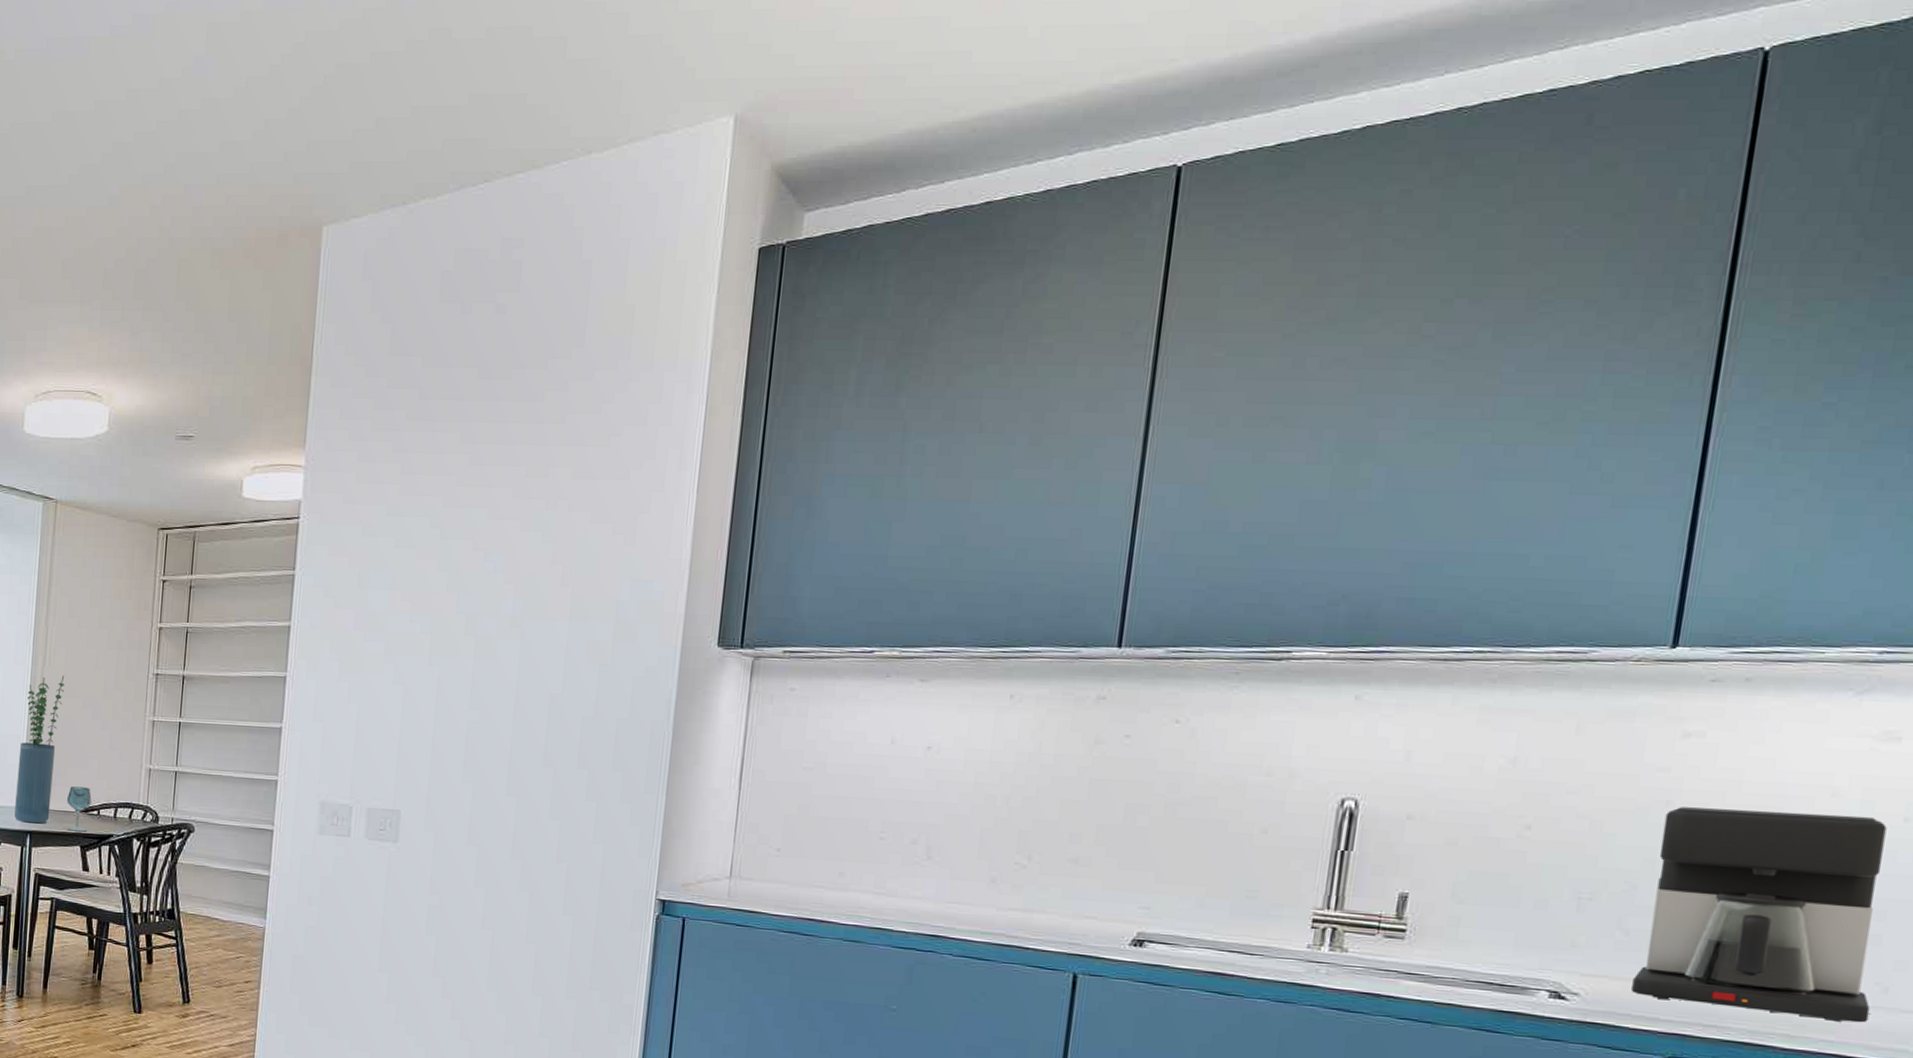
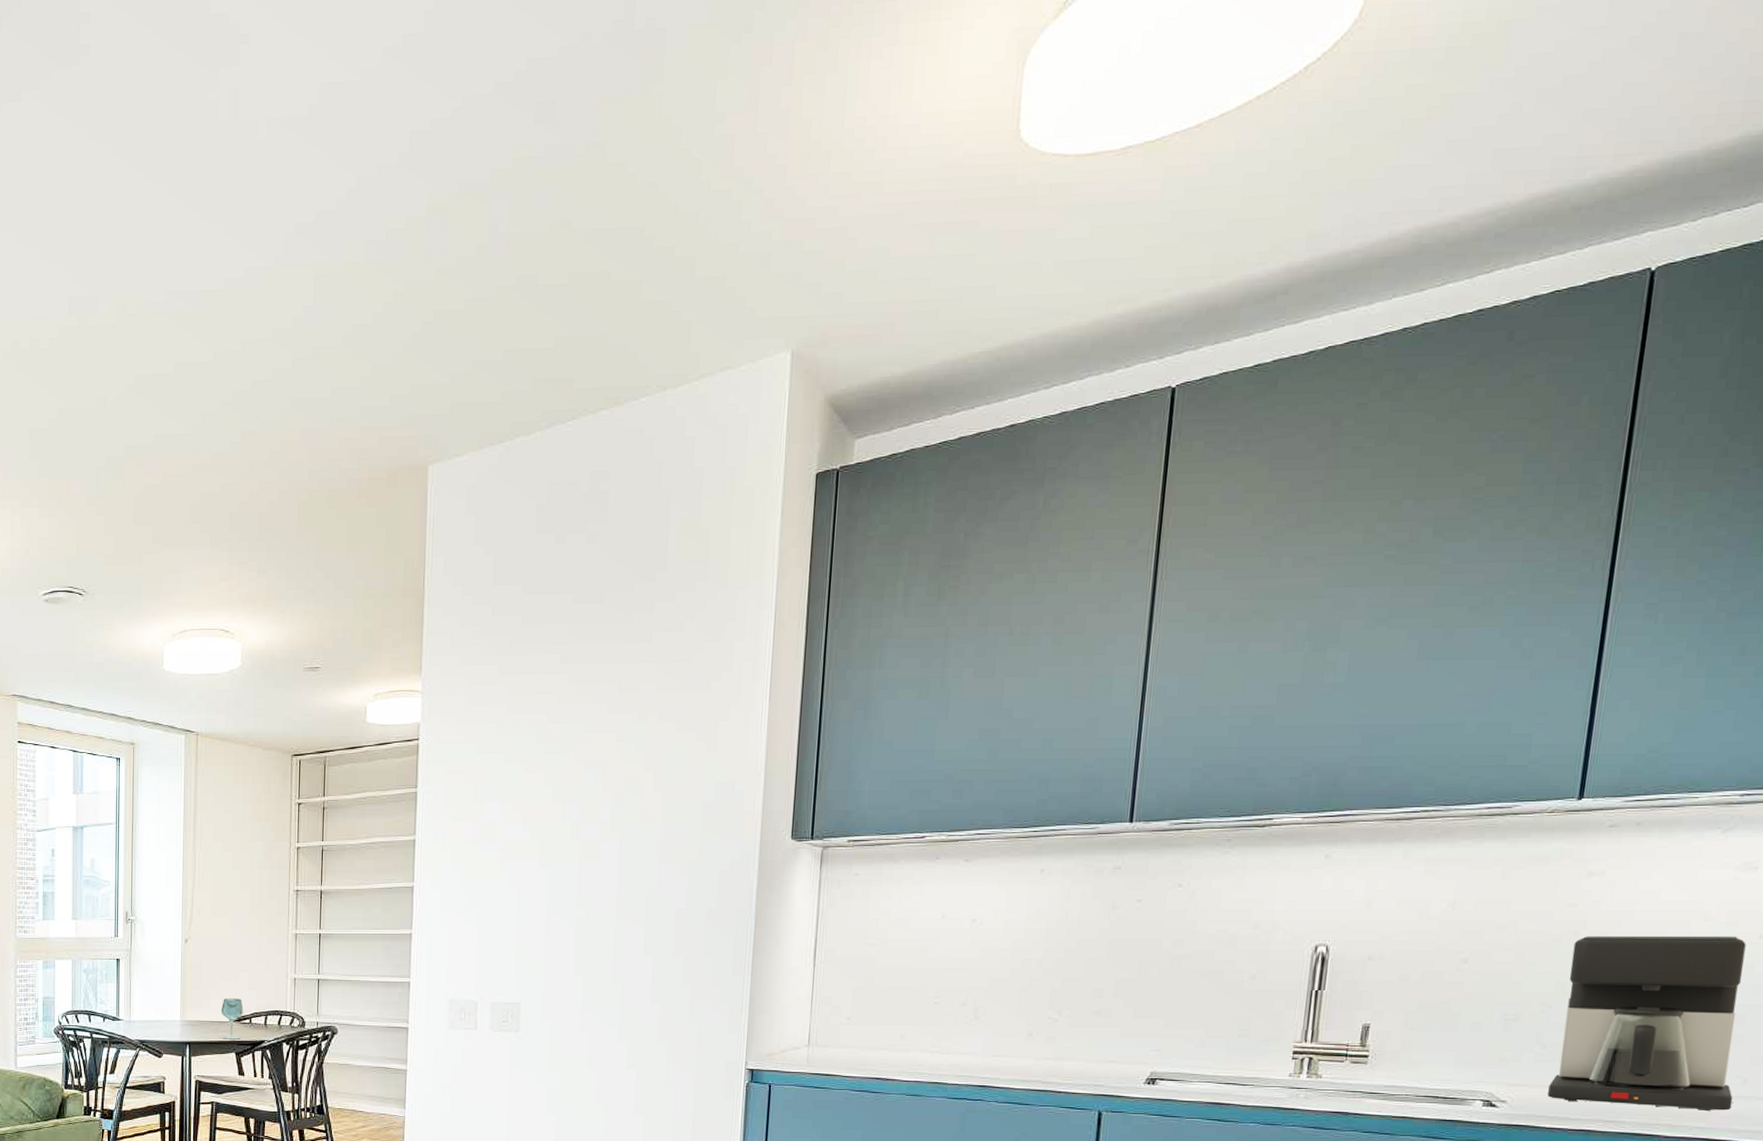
vase: present [14,675,64,824] -> none [174,896,213,1035]

